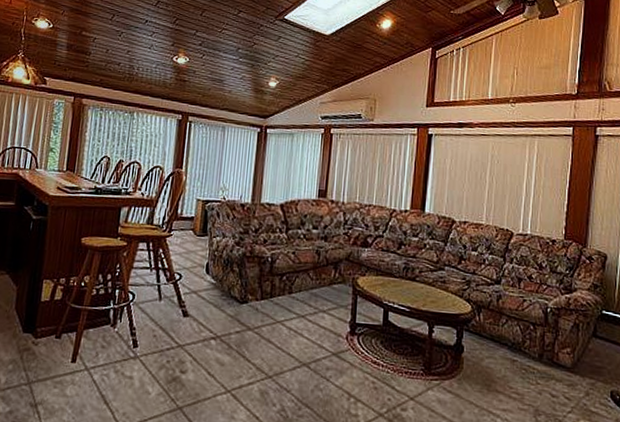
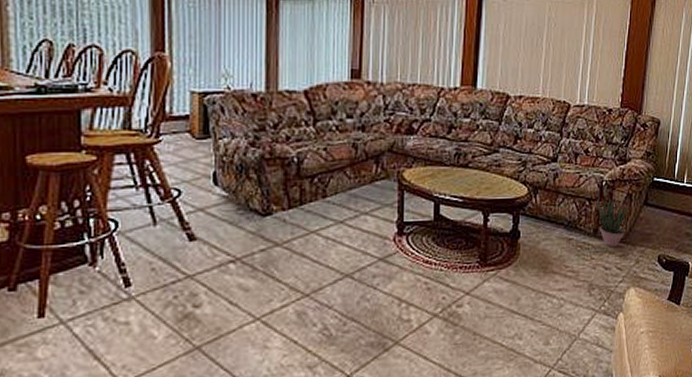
potted plant: none [542,324,575,376] -> present [597,198,627,248]

